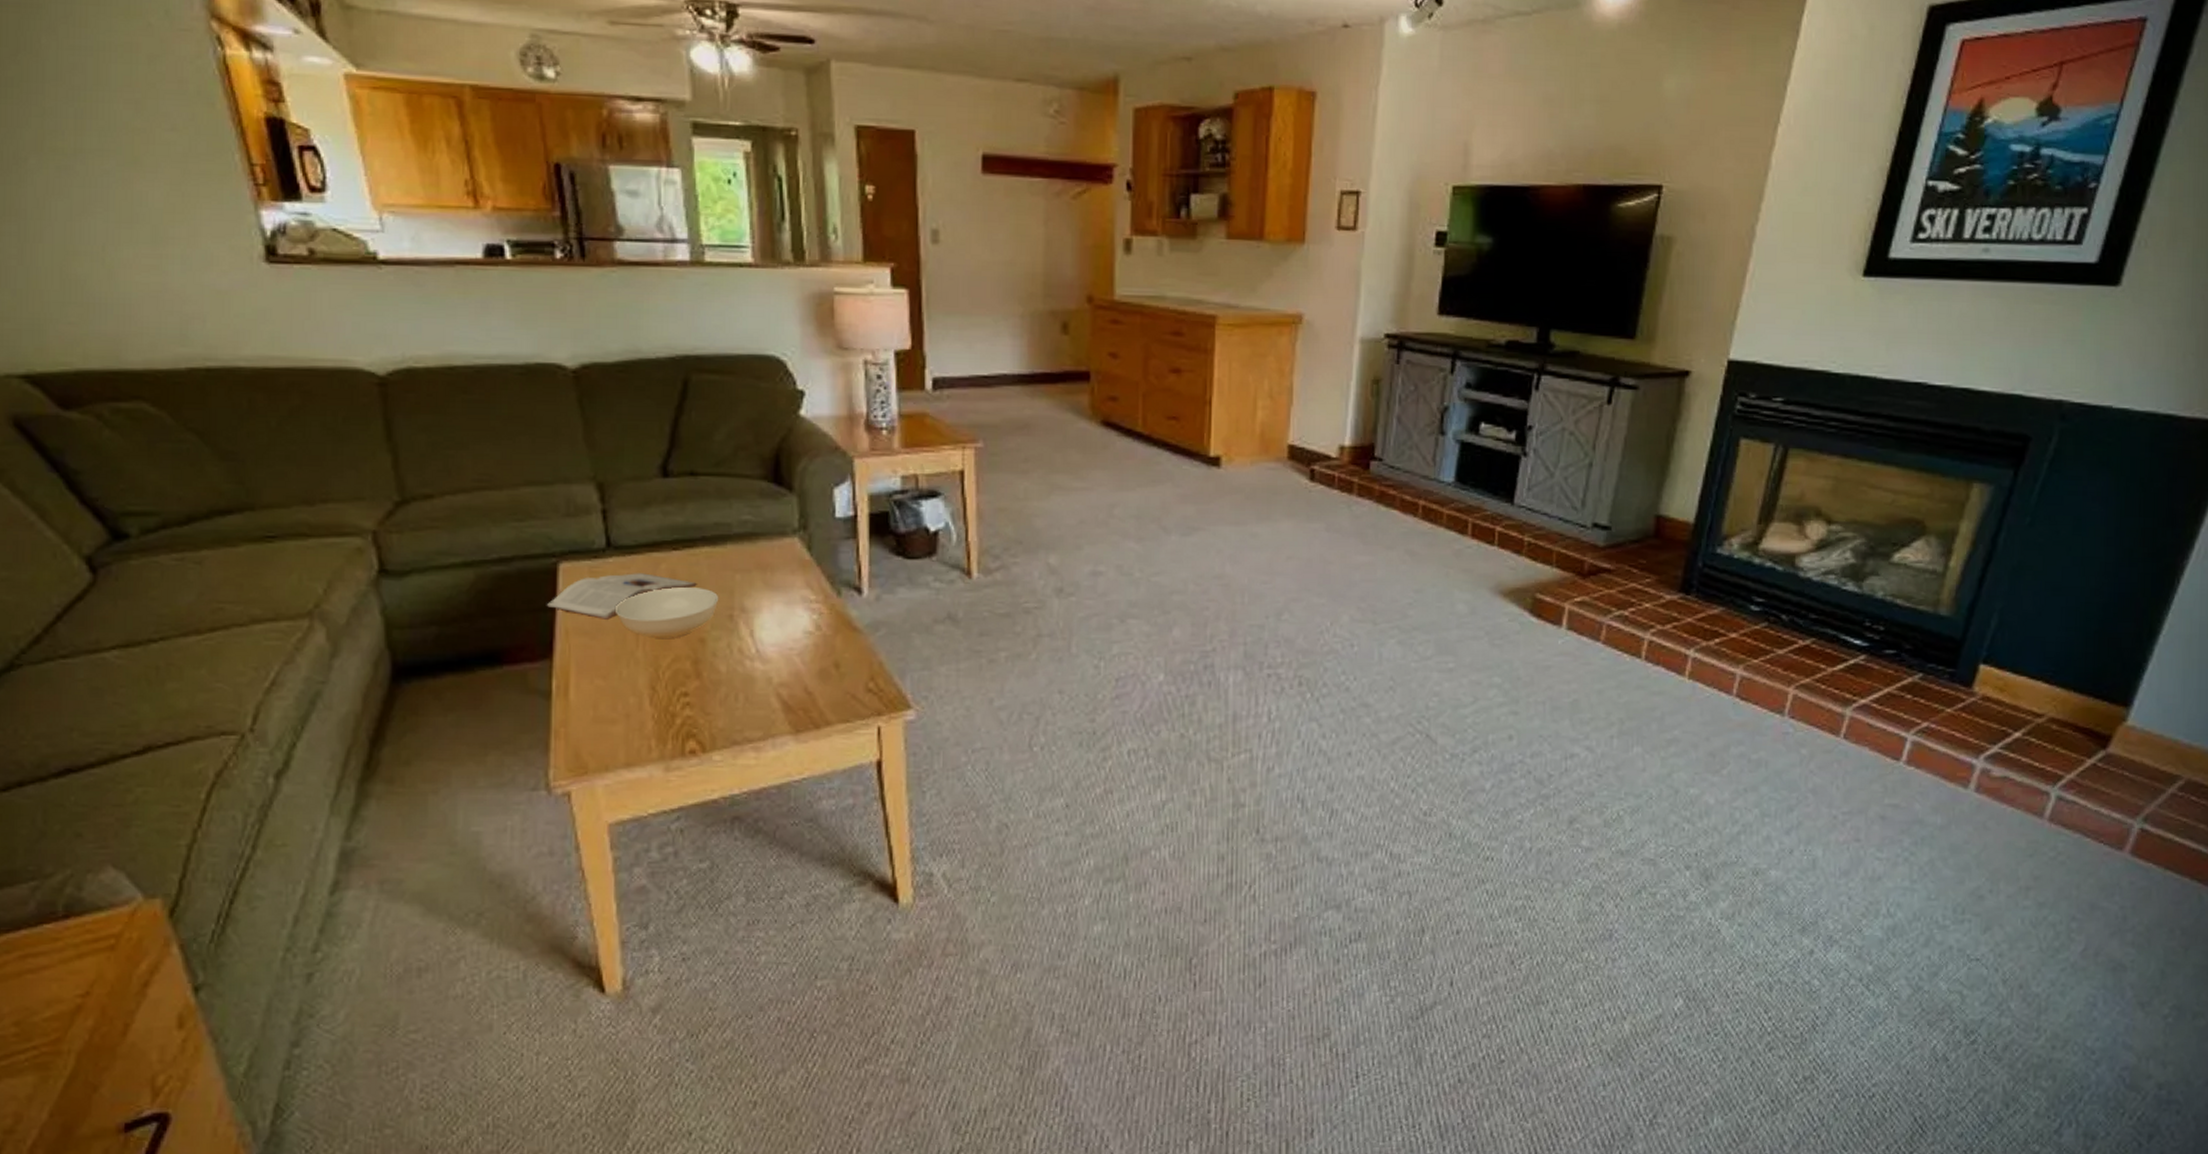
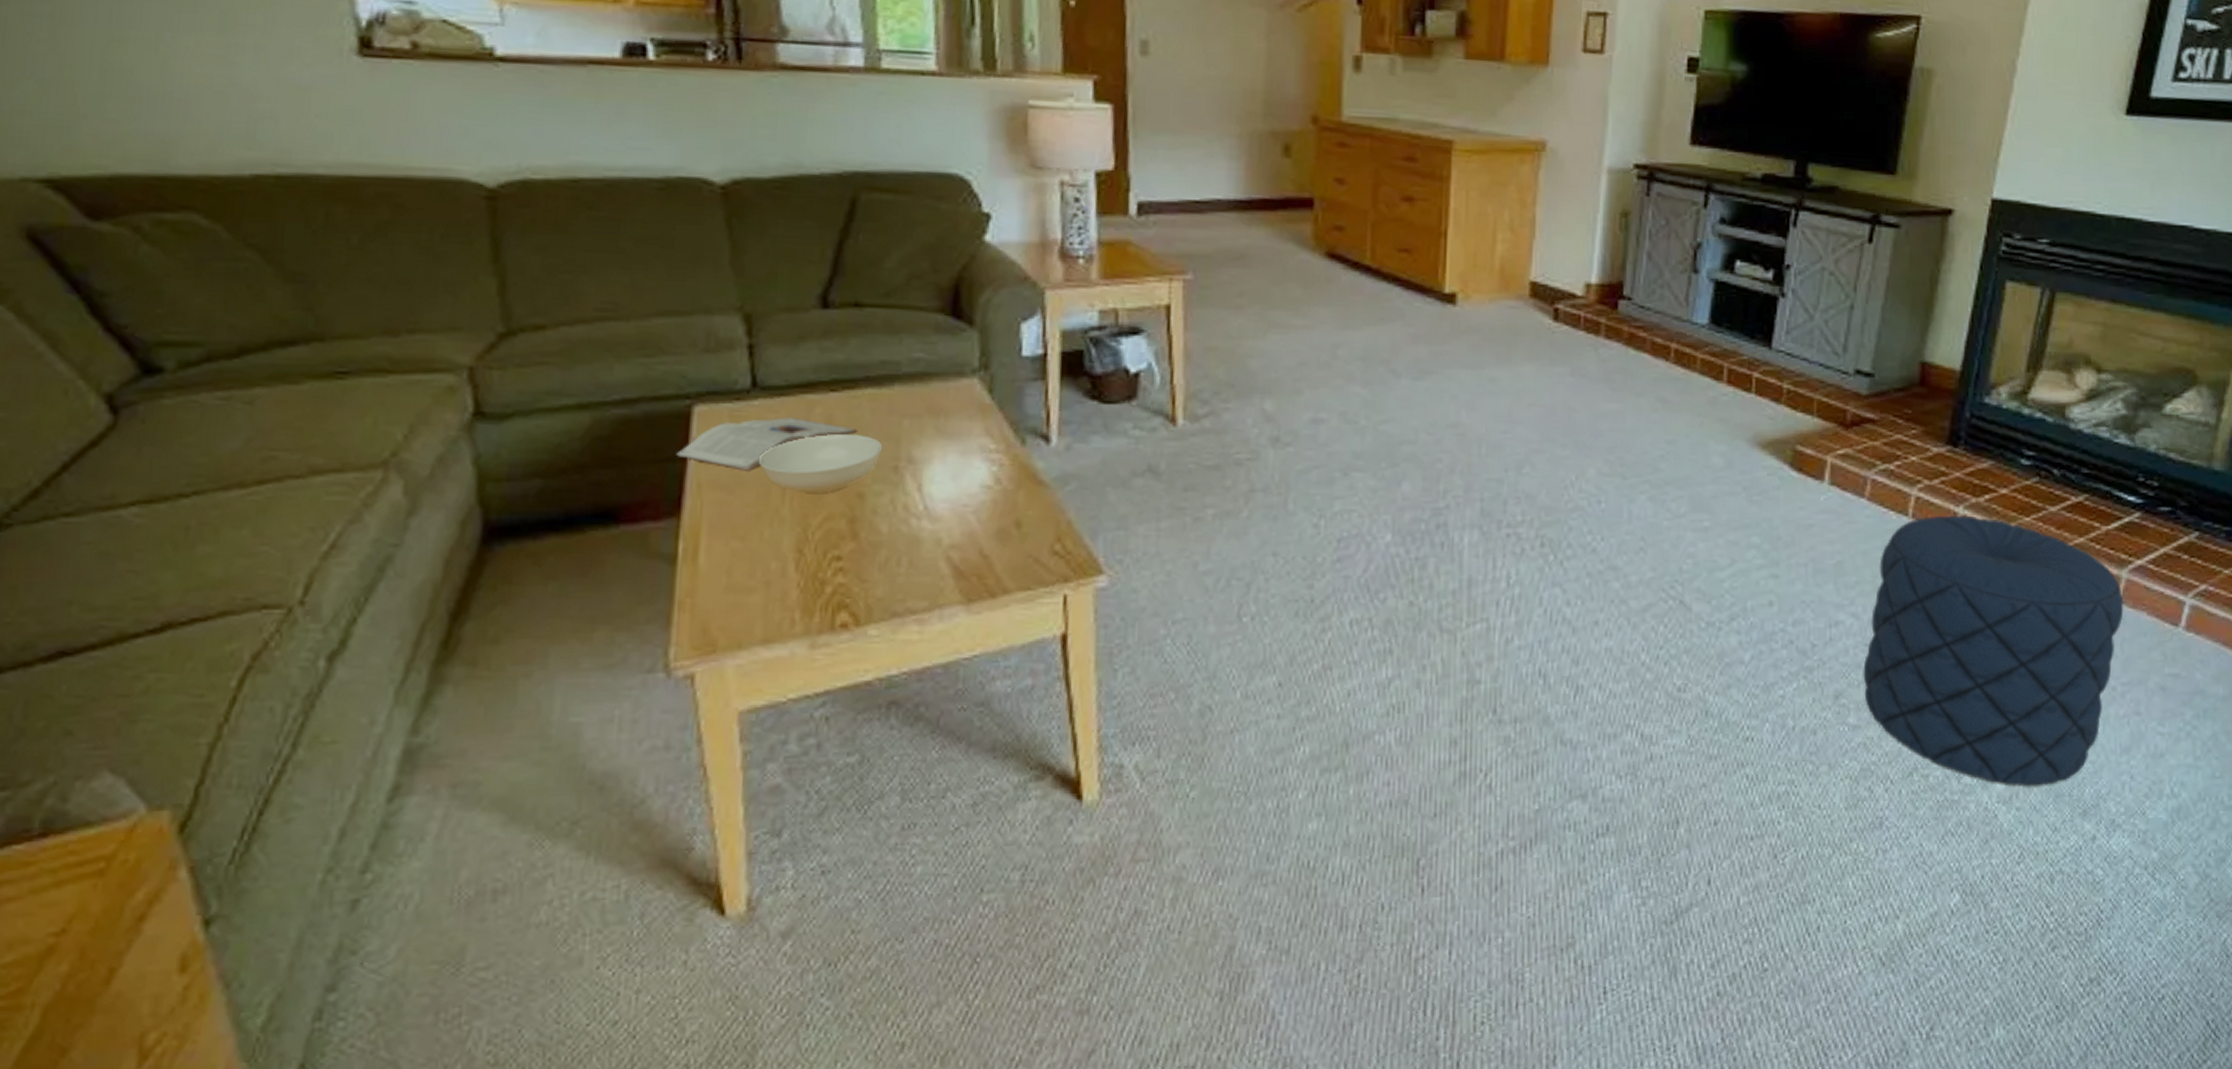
pouf: none [1596,657,1847,904] -> present [1863,515,2124,786]

